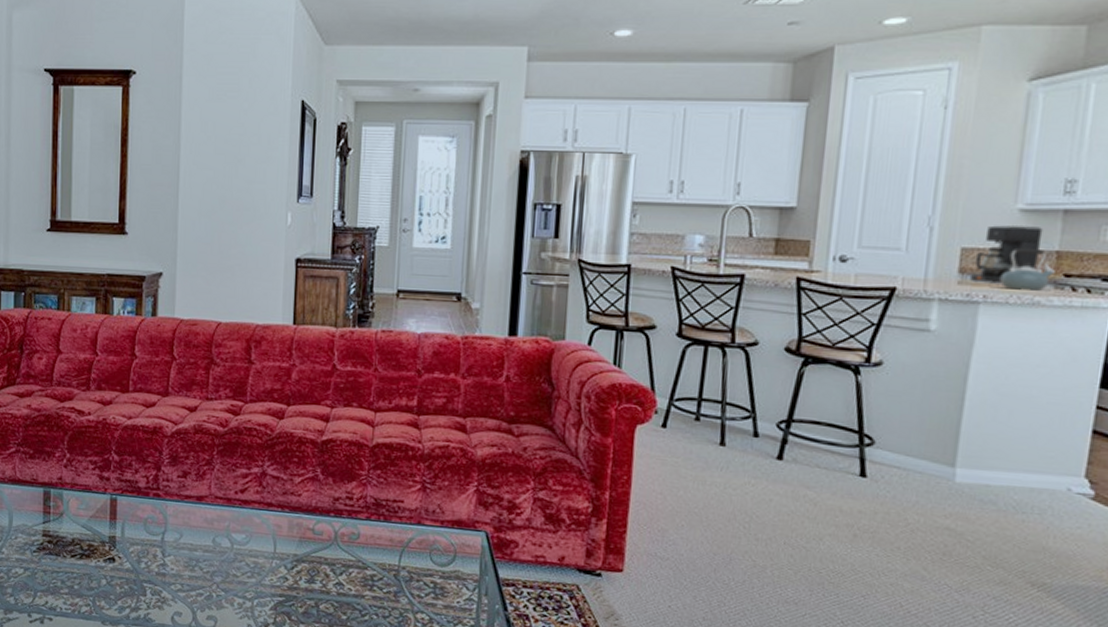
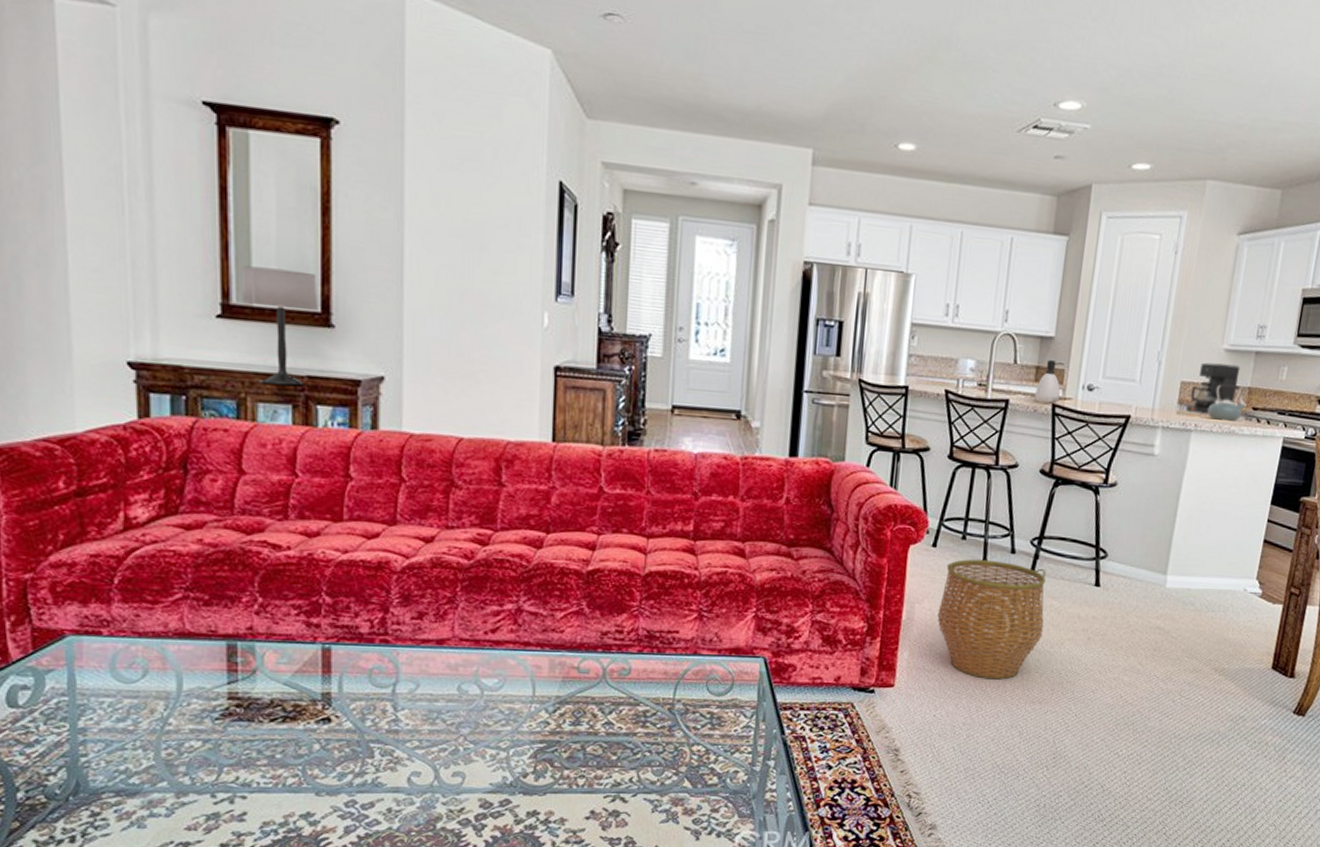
table lamp: none [64,189,117,283] -> present [241,265,319,386]
basket: none [669,441,798,574] -> present [937,559,1047,680]
soap dispenser: none [775,232,810,279] -> present [1035,360,1064,405]

